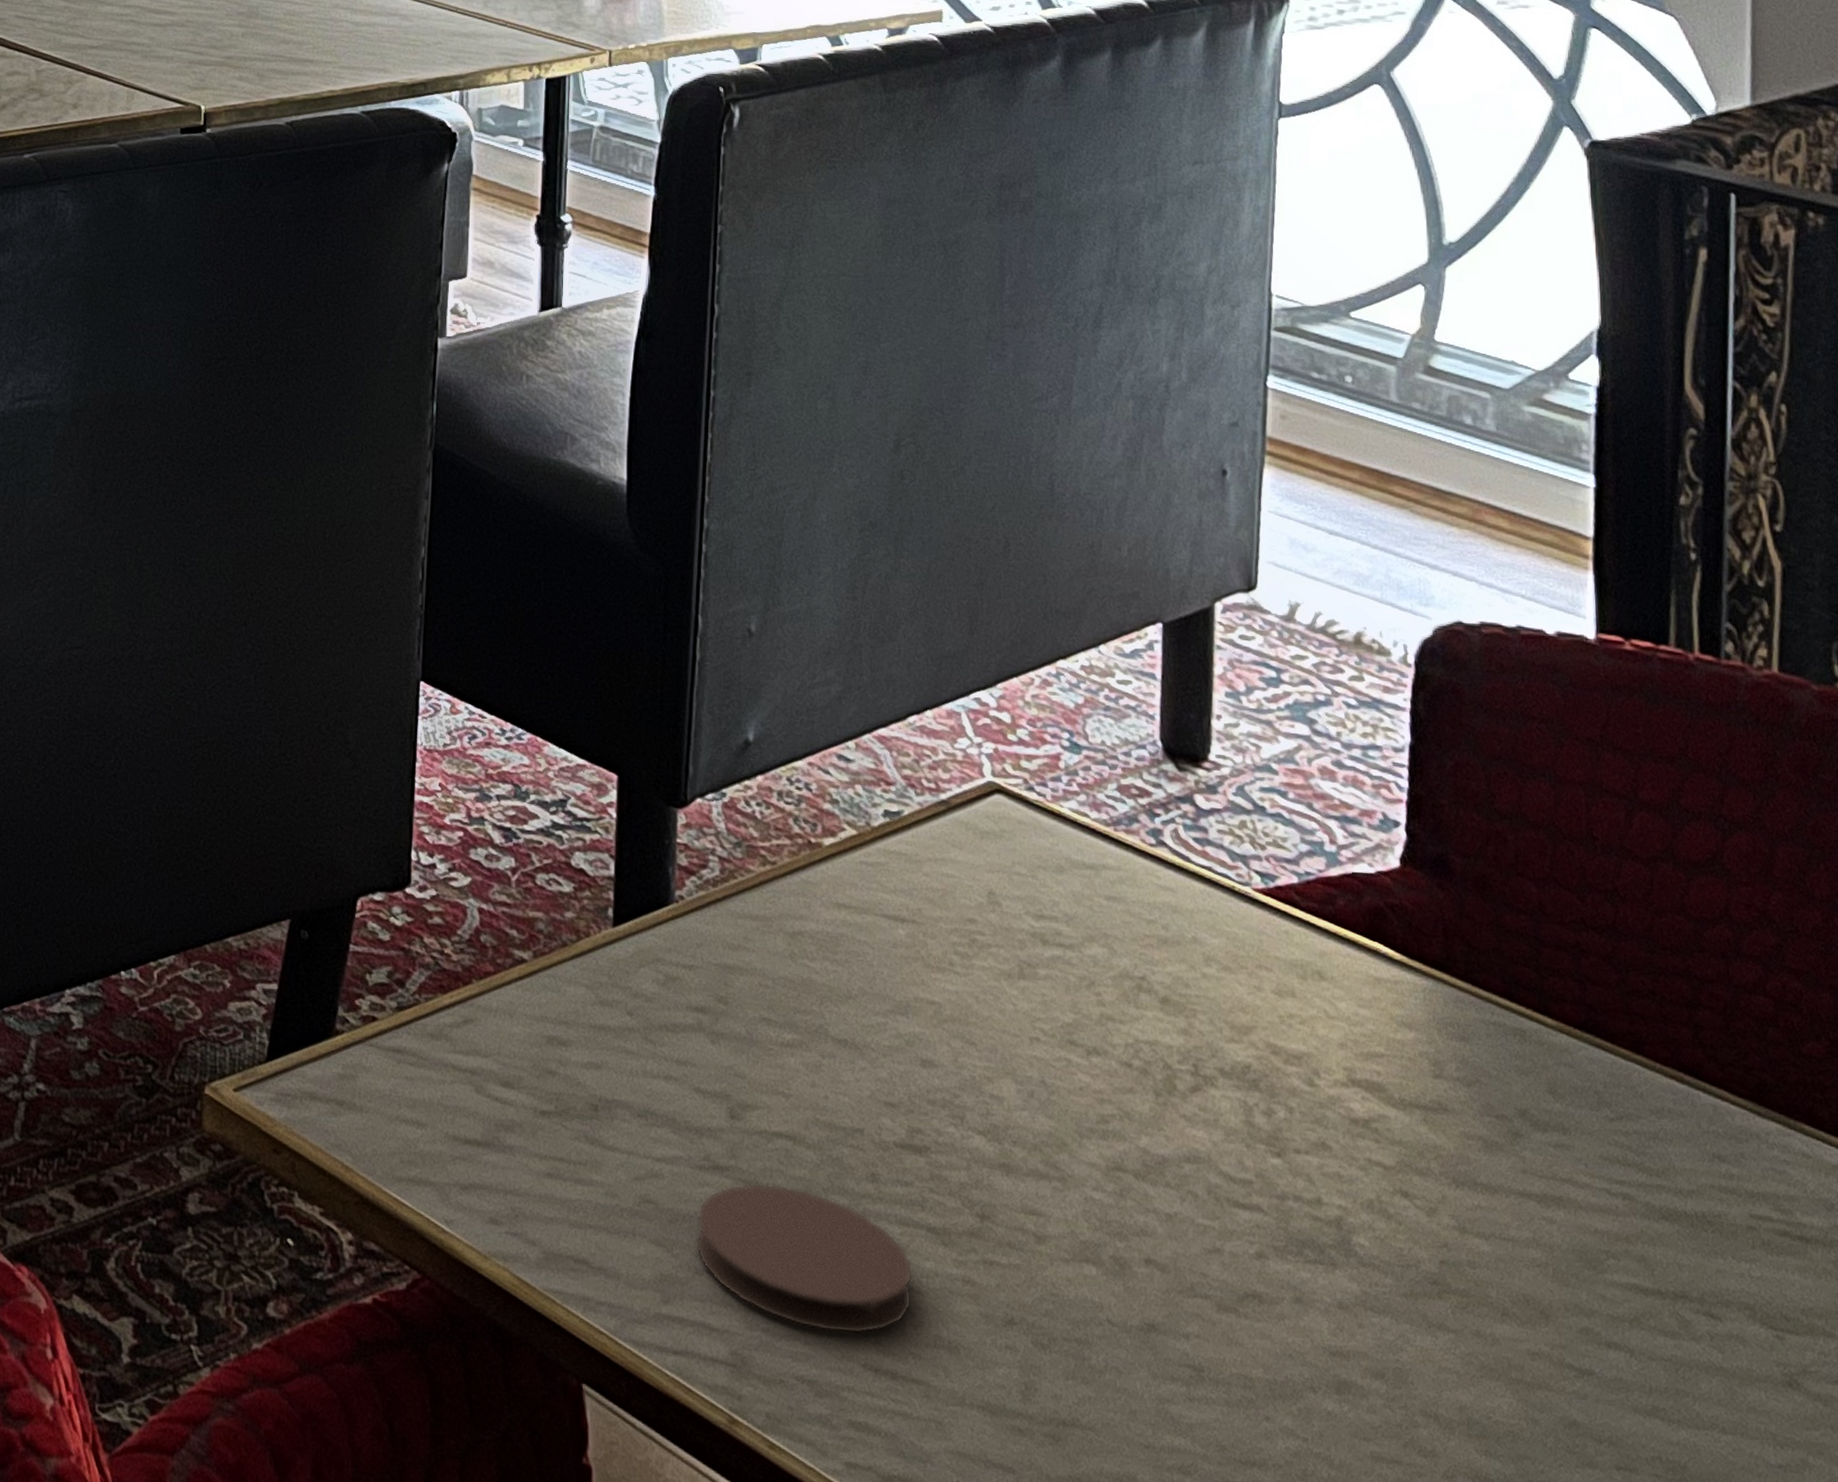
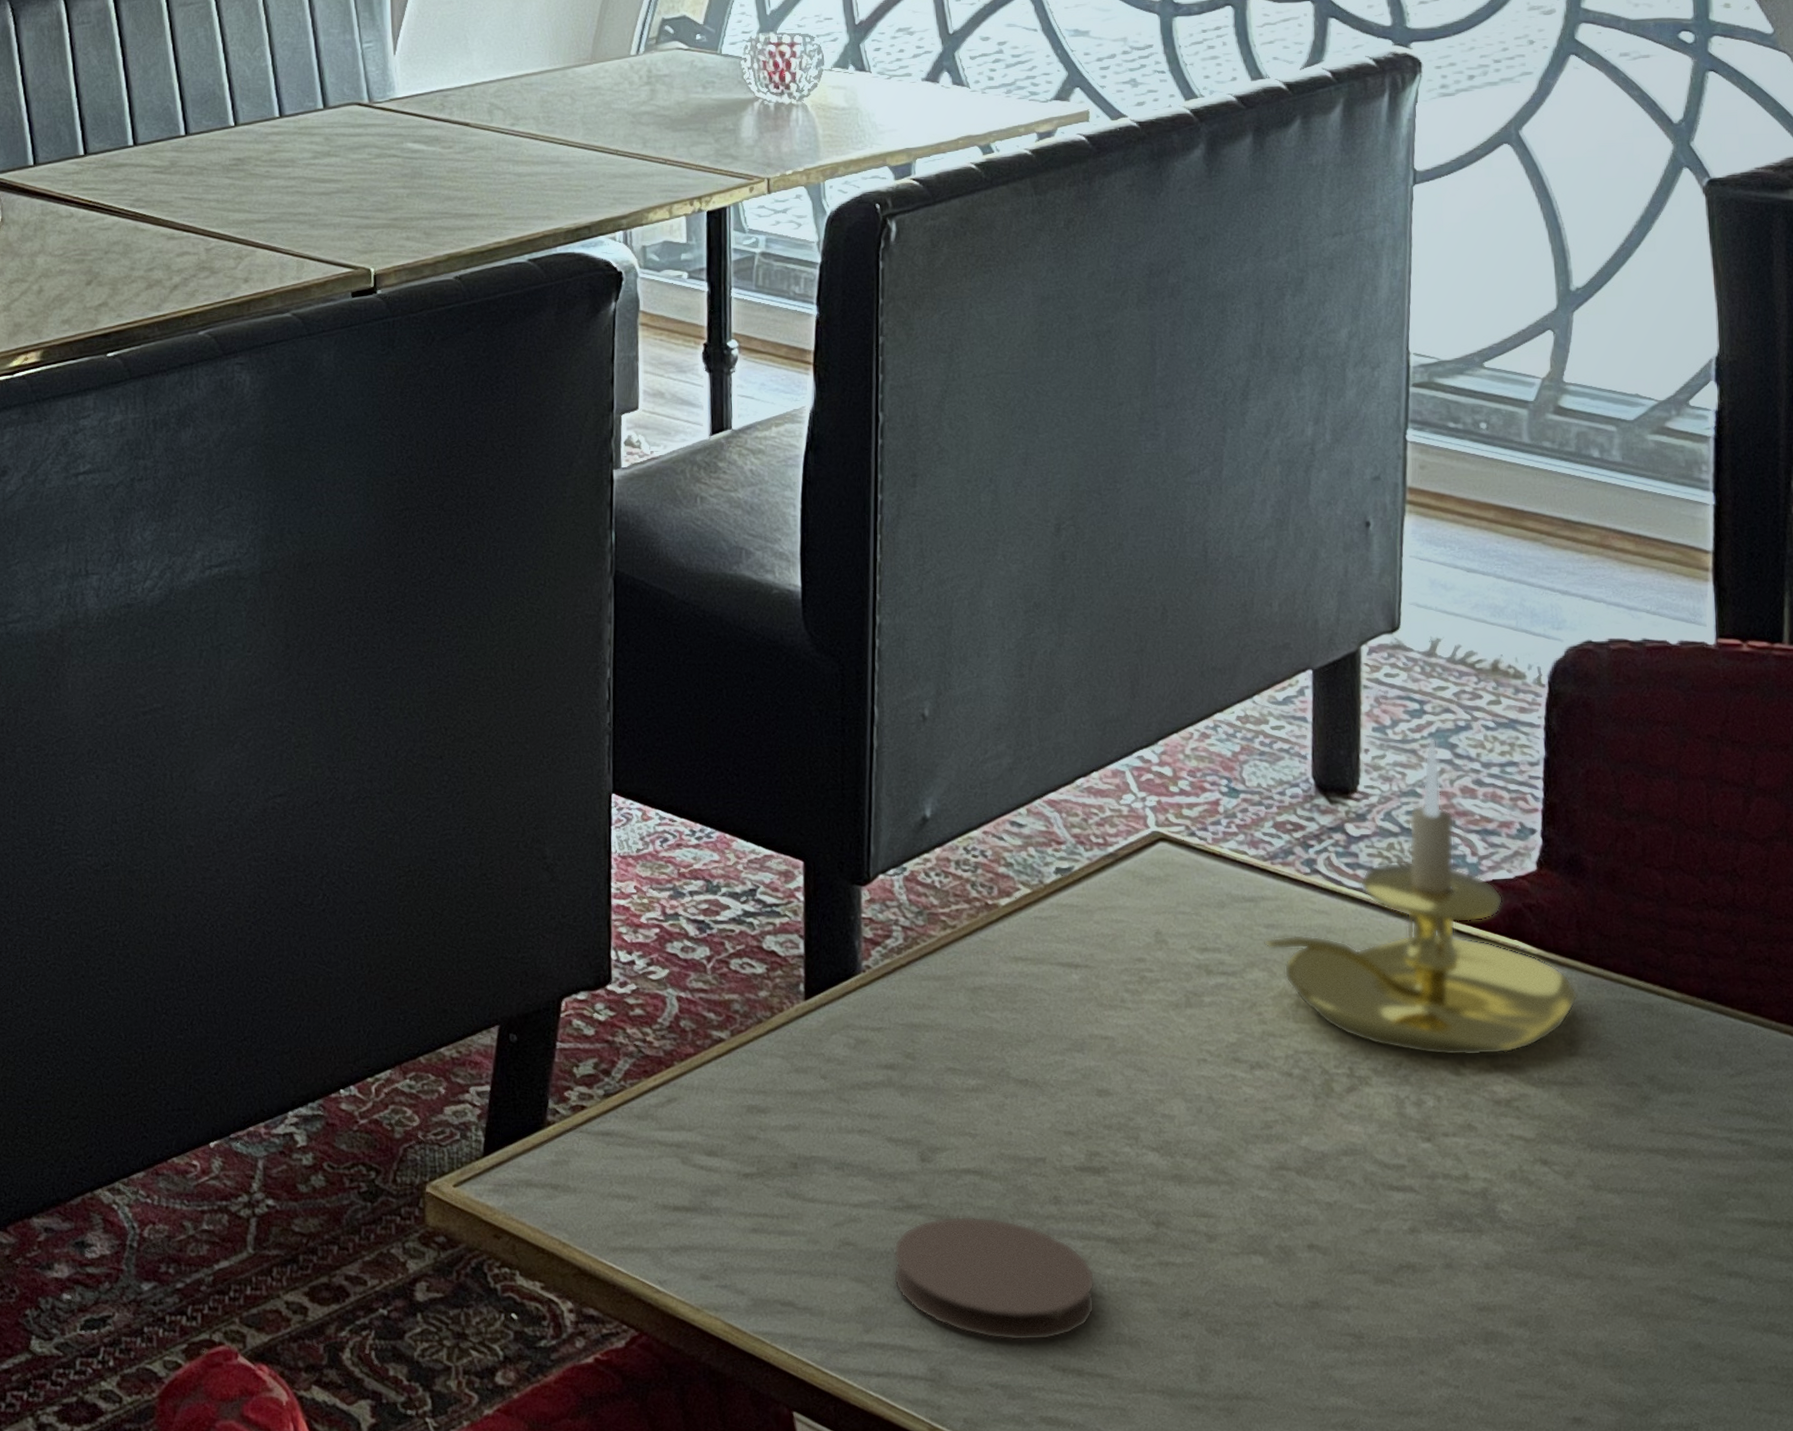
candle holder: none [1104,711,1445,1068] -> present [1264,739,1579,1056]

